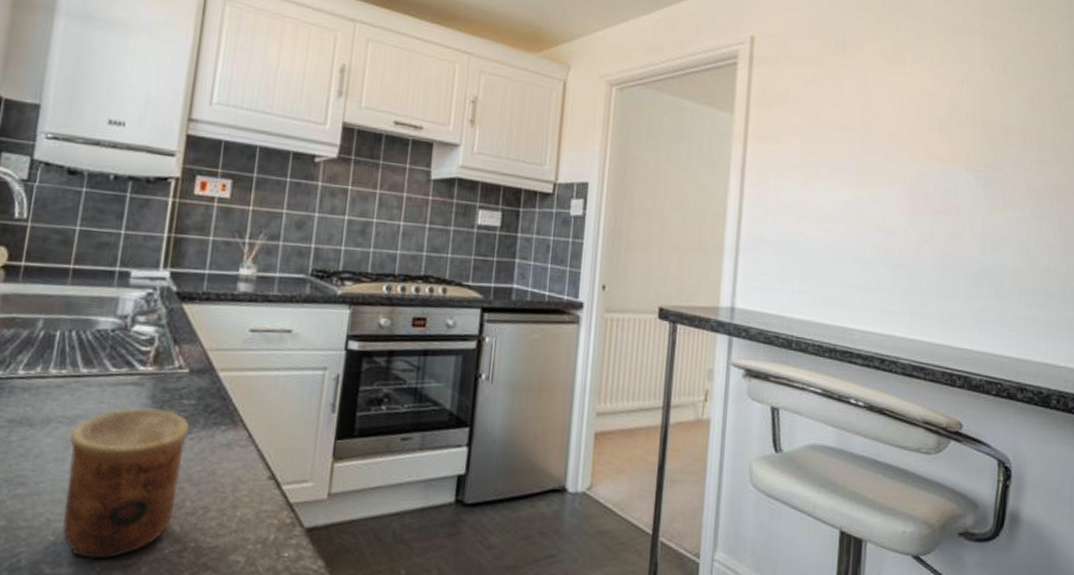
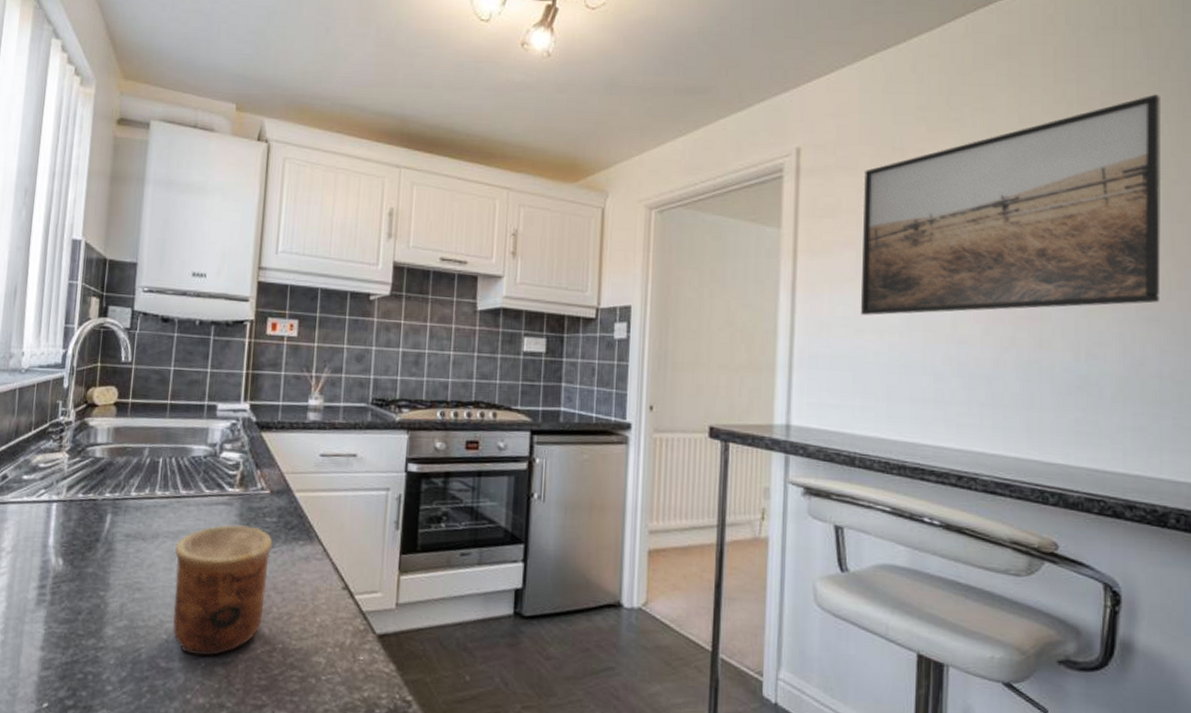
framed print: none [801,15,1056,204] -> present [860,94,1162,315]

